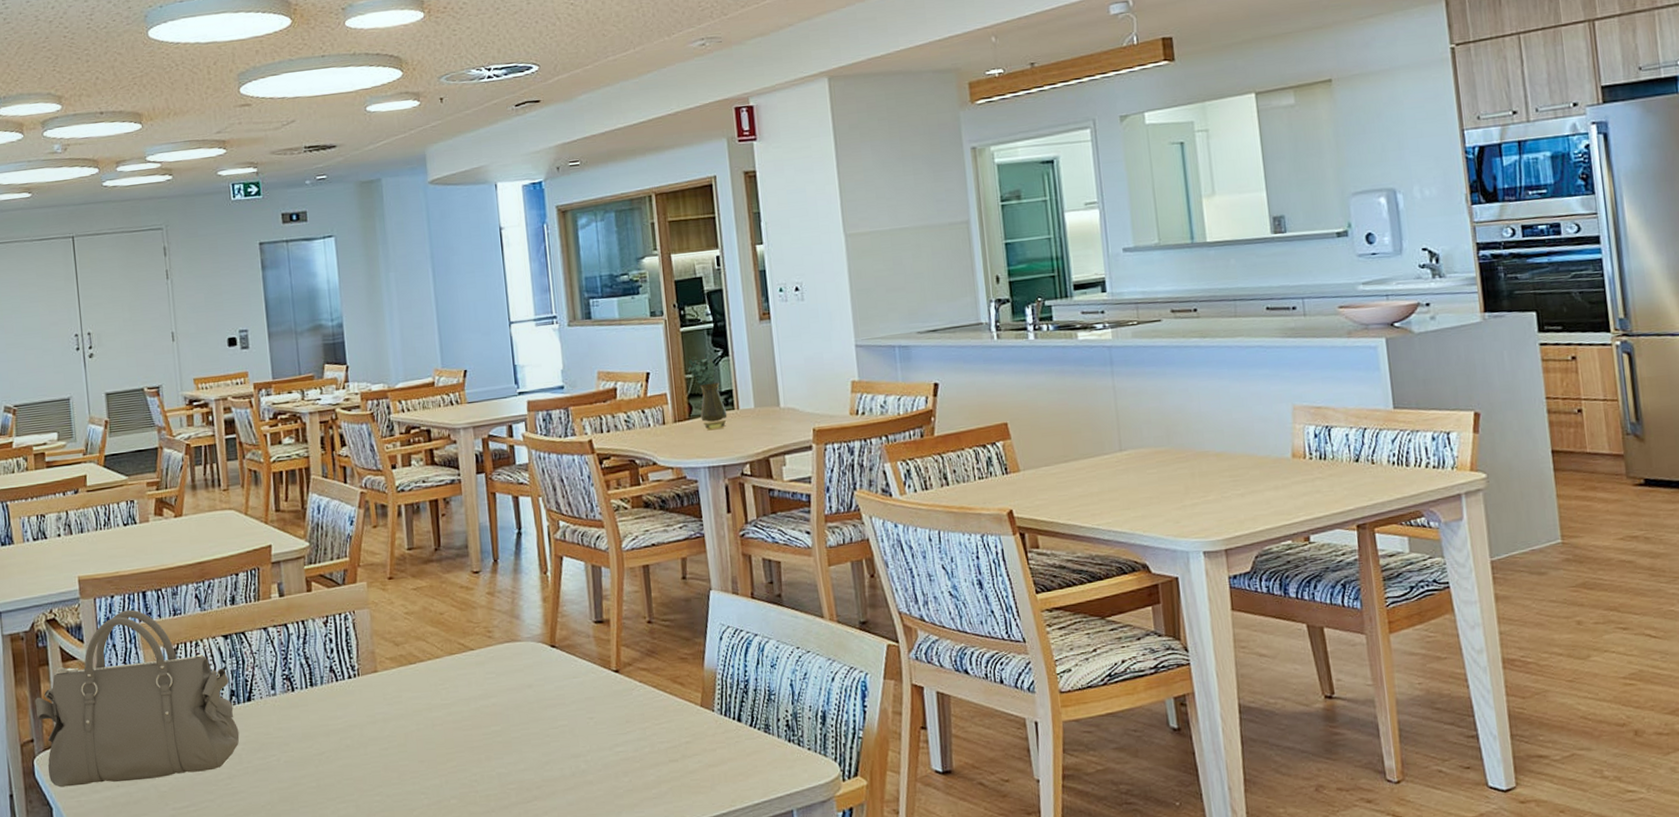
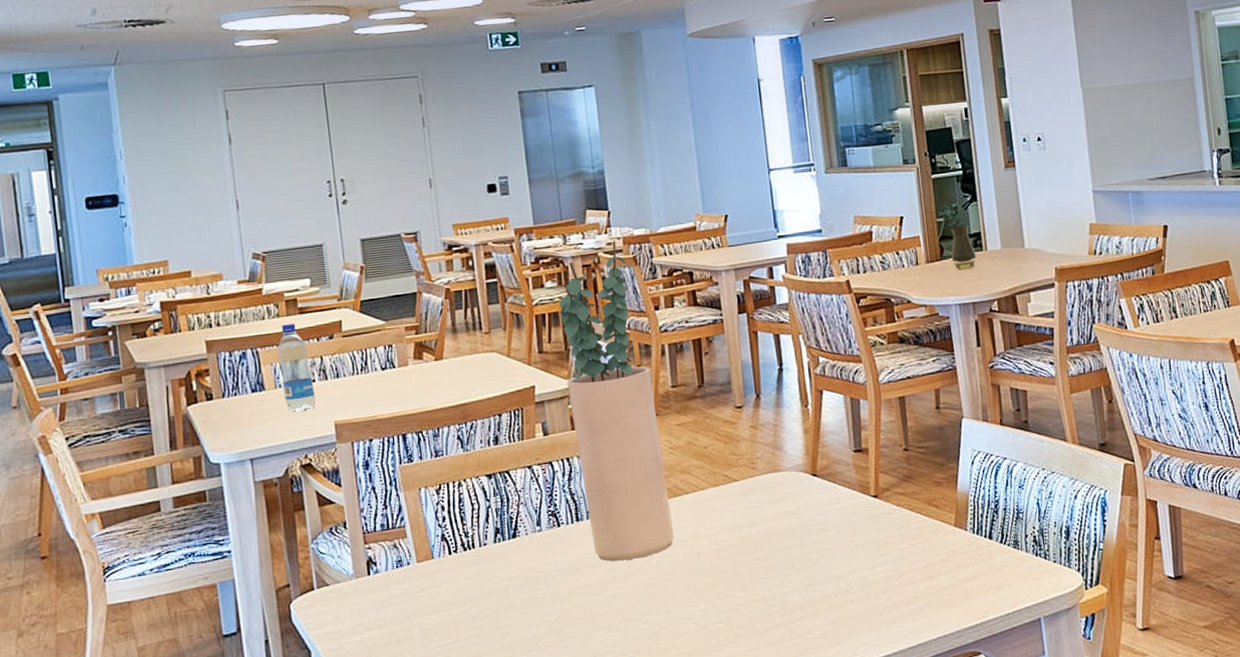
bottle: none [26,477,61,567] -> present [277,323,316,412]
shoulder bag: present [34,609,240,788] -> none [290,452,505,631]
vase: none [296,396,408,730] -> present [559,241,674,562]

